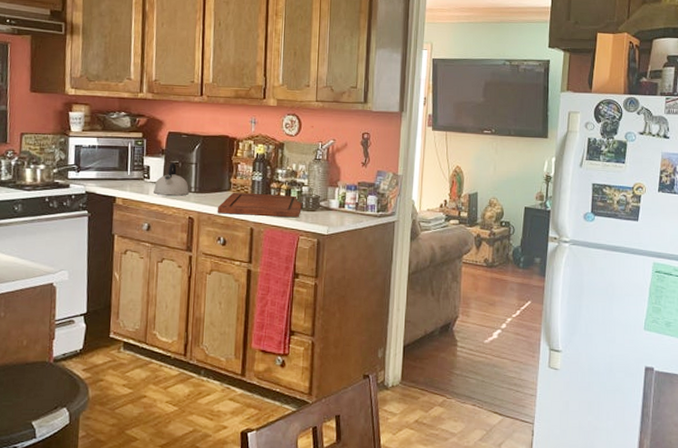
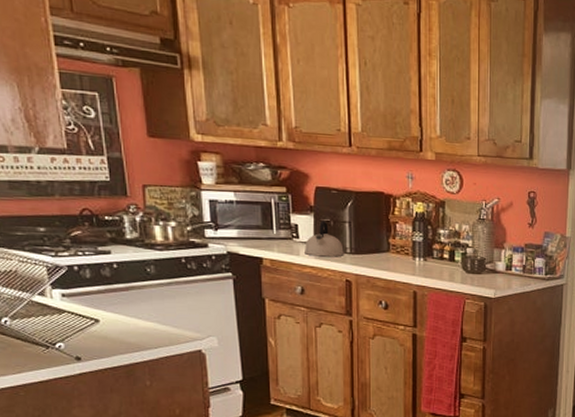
cutting board: present [217,192,304,218] -> none [376,253,469,281]

